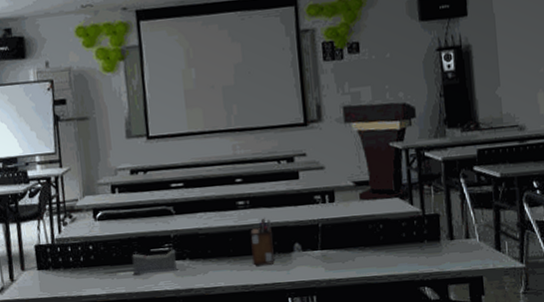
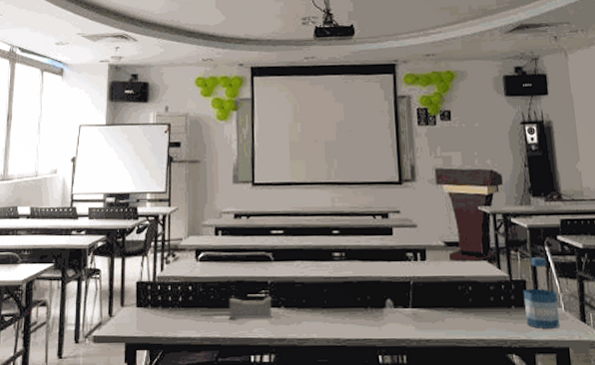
desk organizer: present [250,218,275,266] -> none [344,271,367,319]
bottle: none [436,189,474,261] -> present [523,257,560,330]

